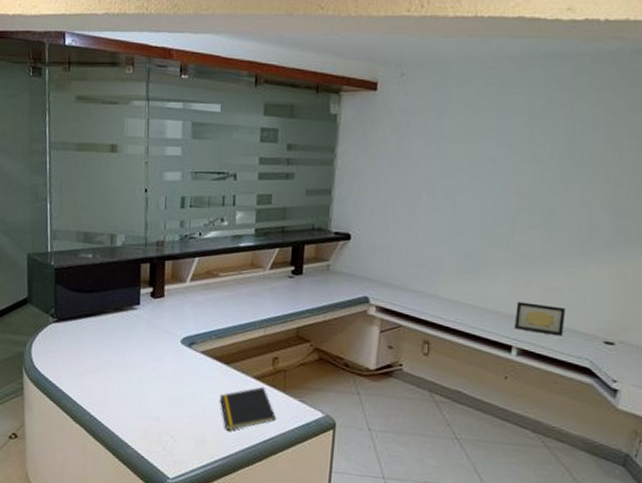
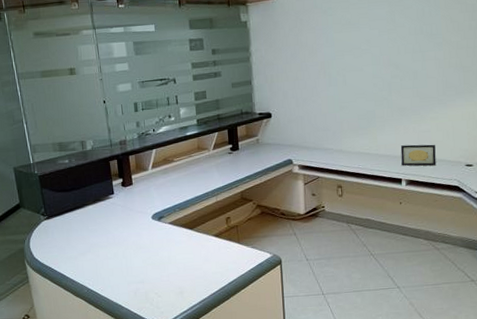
notepad: present [219,386,277,431] -> none [189,241,236,281]

